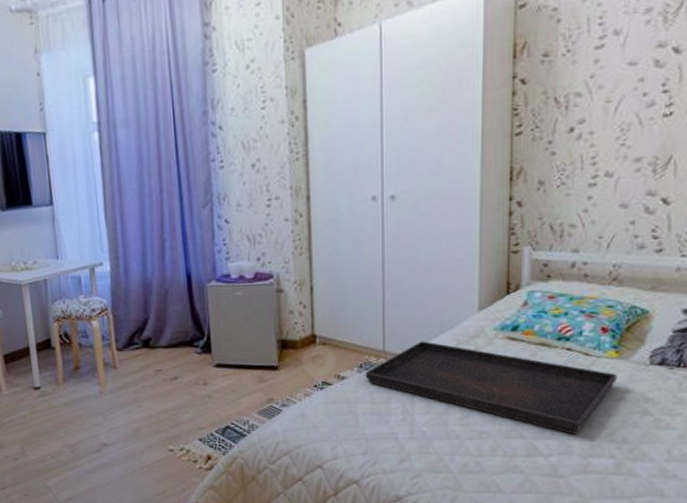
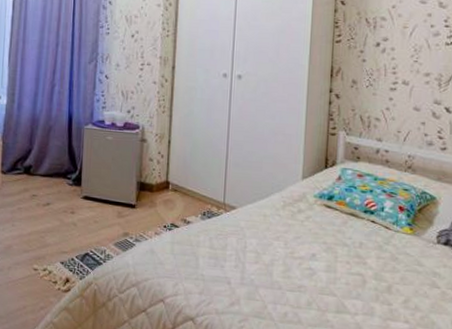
serving tray: present [365,341,617,435] -> none [207,198,411,298]

